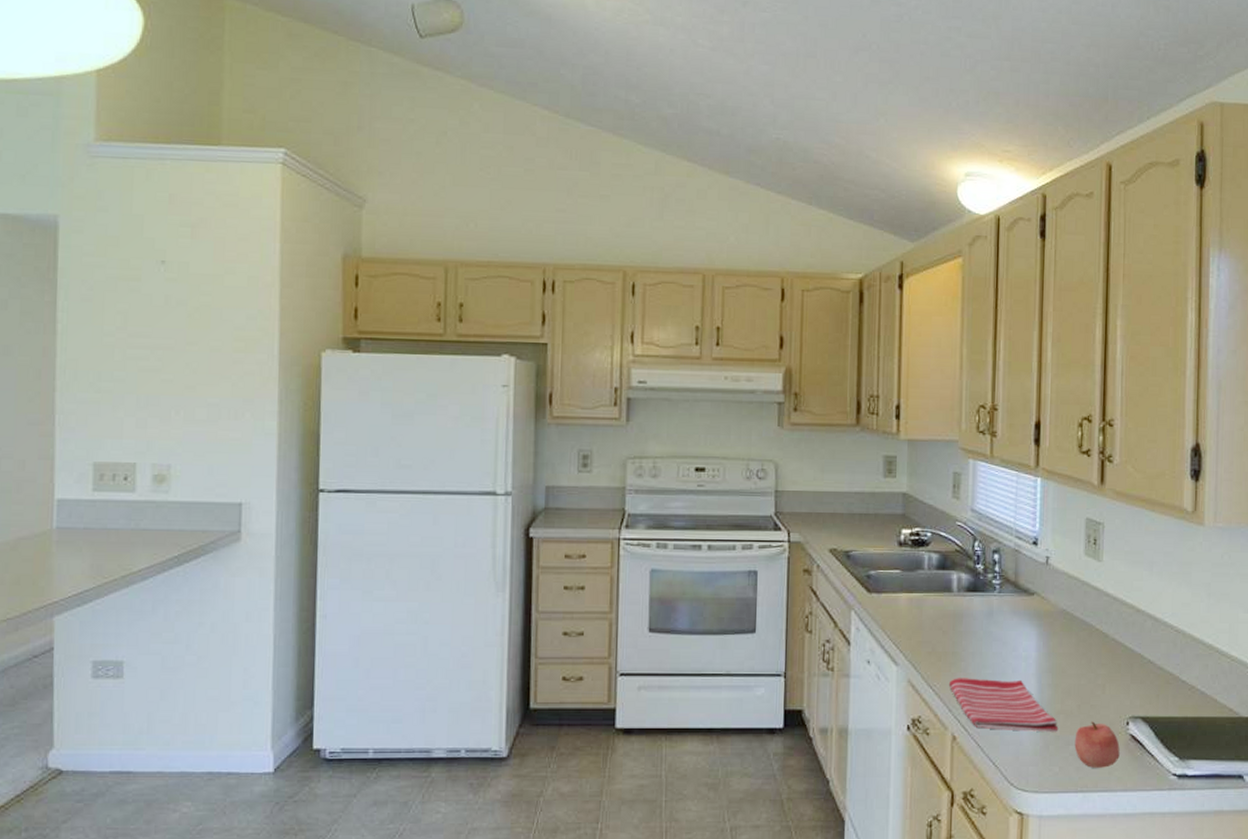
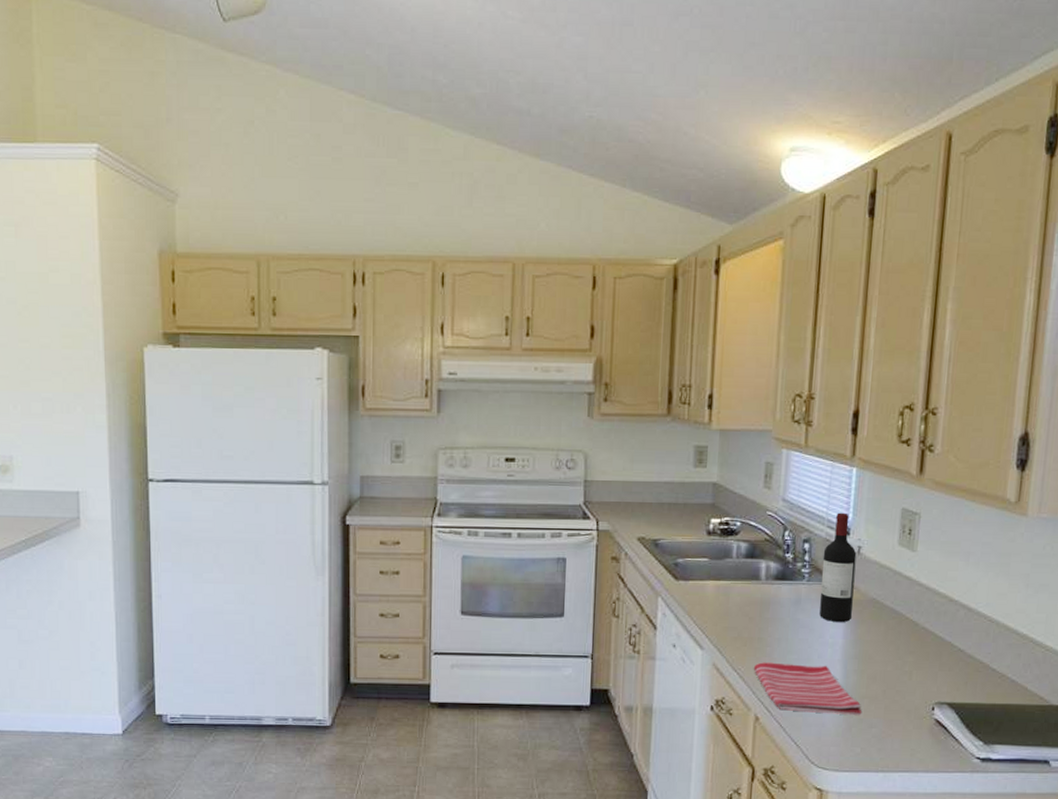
wine bottle: none [1011,522,1045,635] -> present [819,512,857,623]
apple: present [1074,721,1120,768] -> none [877,706,924,750]

